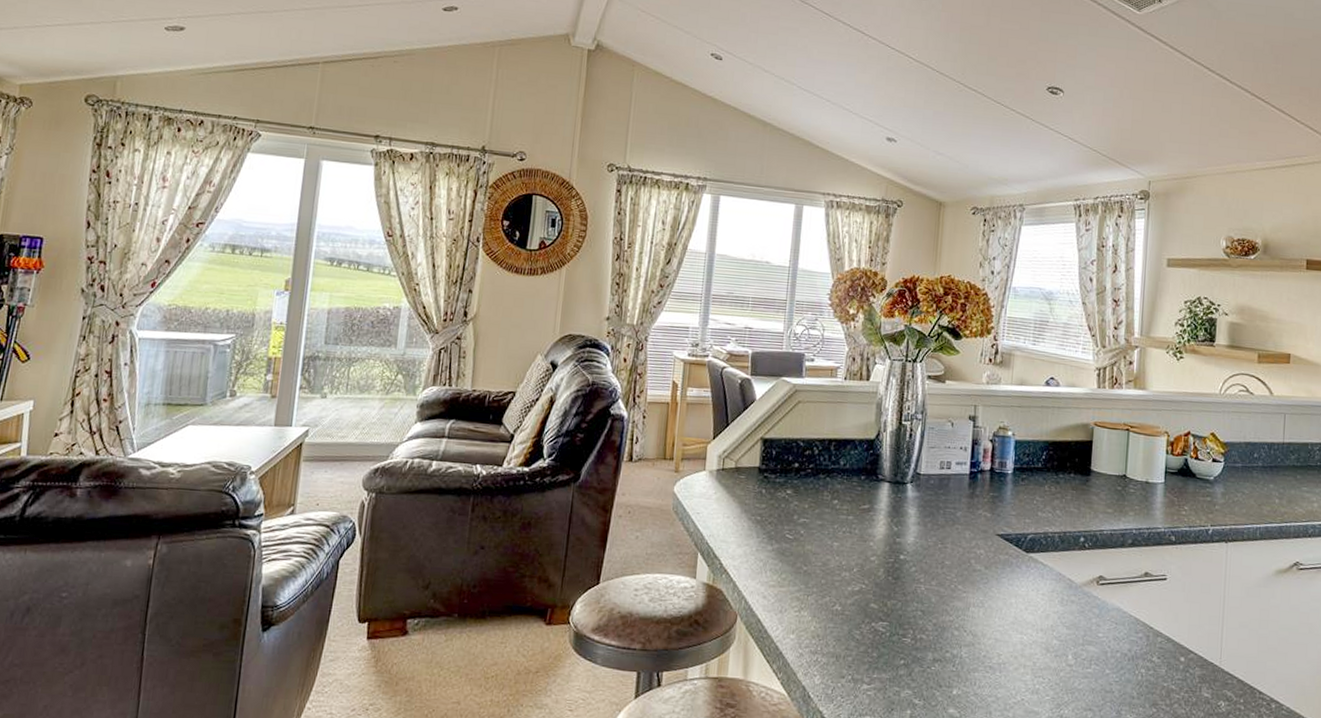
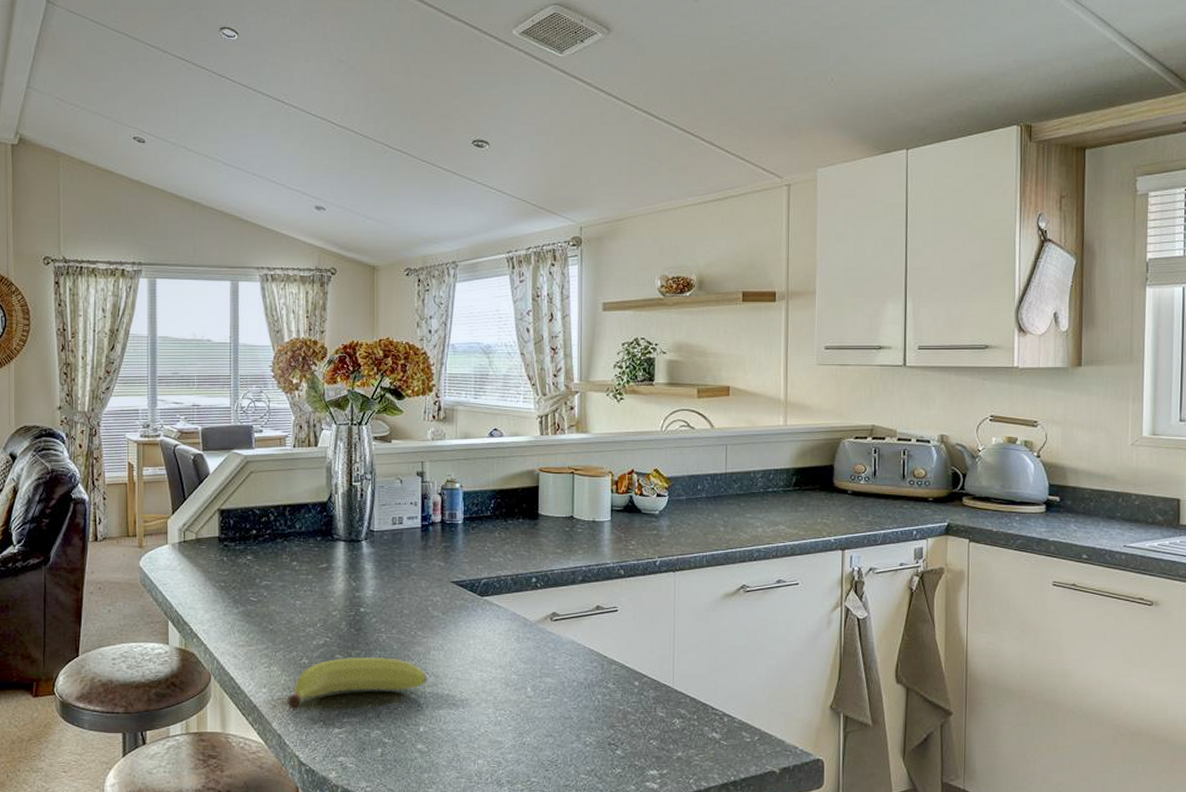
fruit: none [815,607,965,661] -> present [287,658,428,710]

